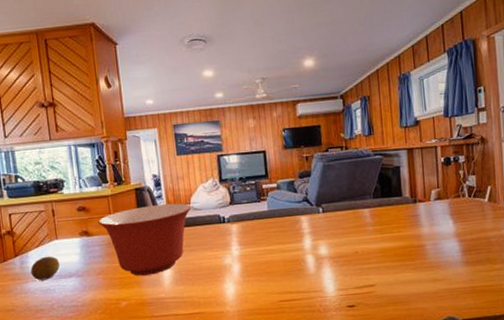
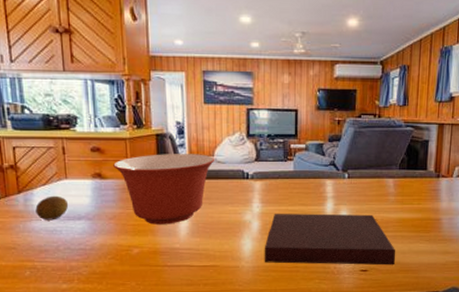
notebook: none [247,247,383,306] -> present [264,213,396,265]

